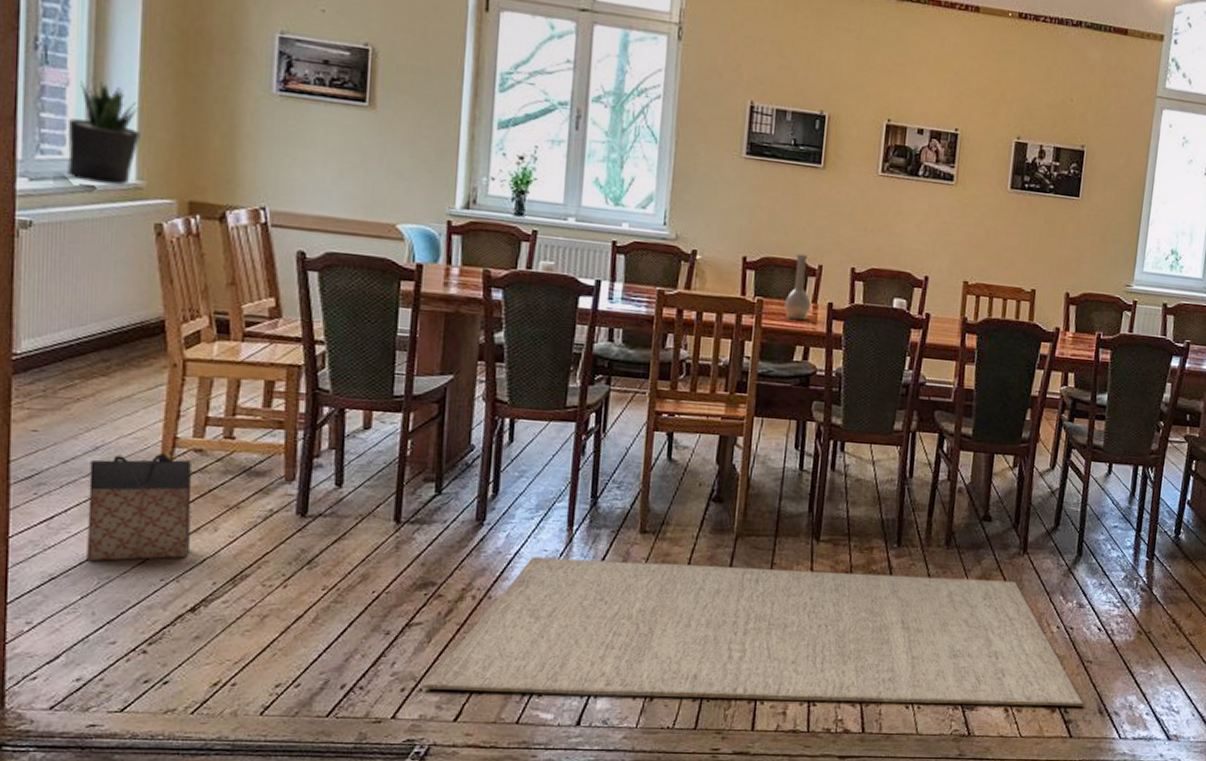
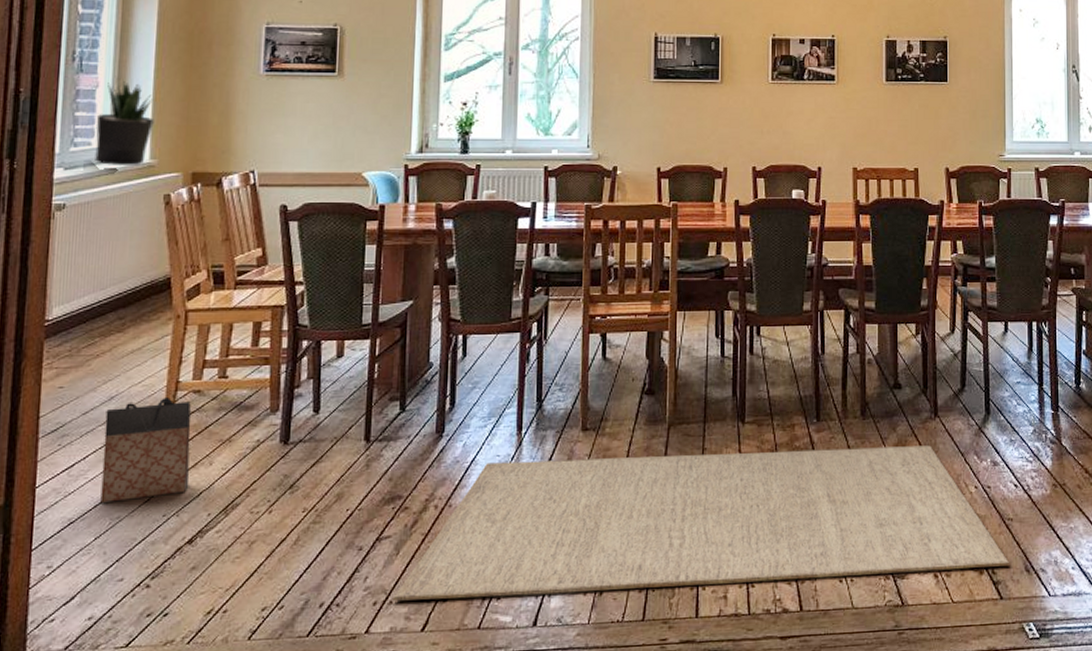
vase: present [784,253,811,320] -> none [697,159,720,218]

